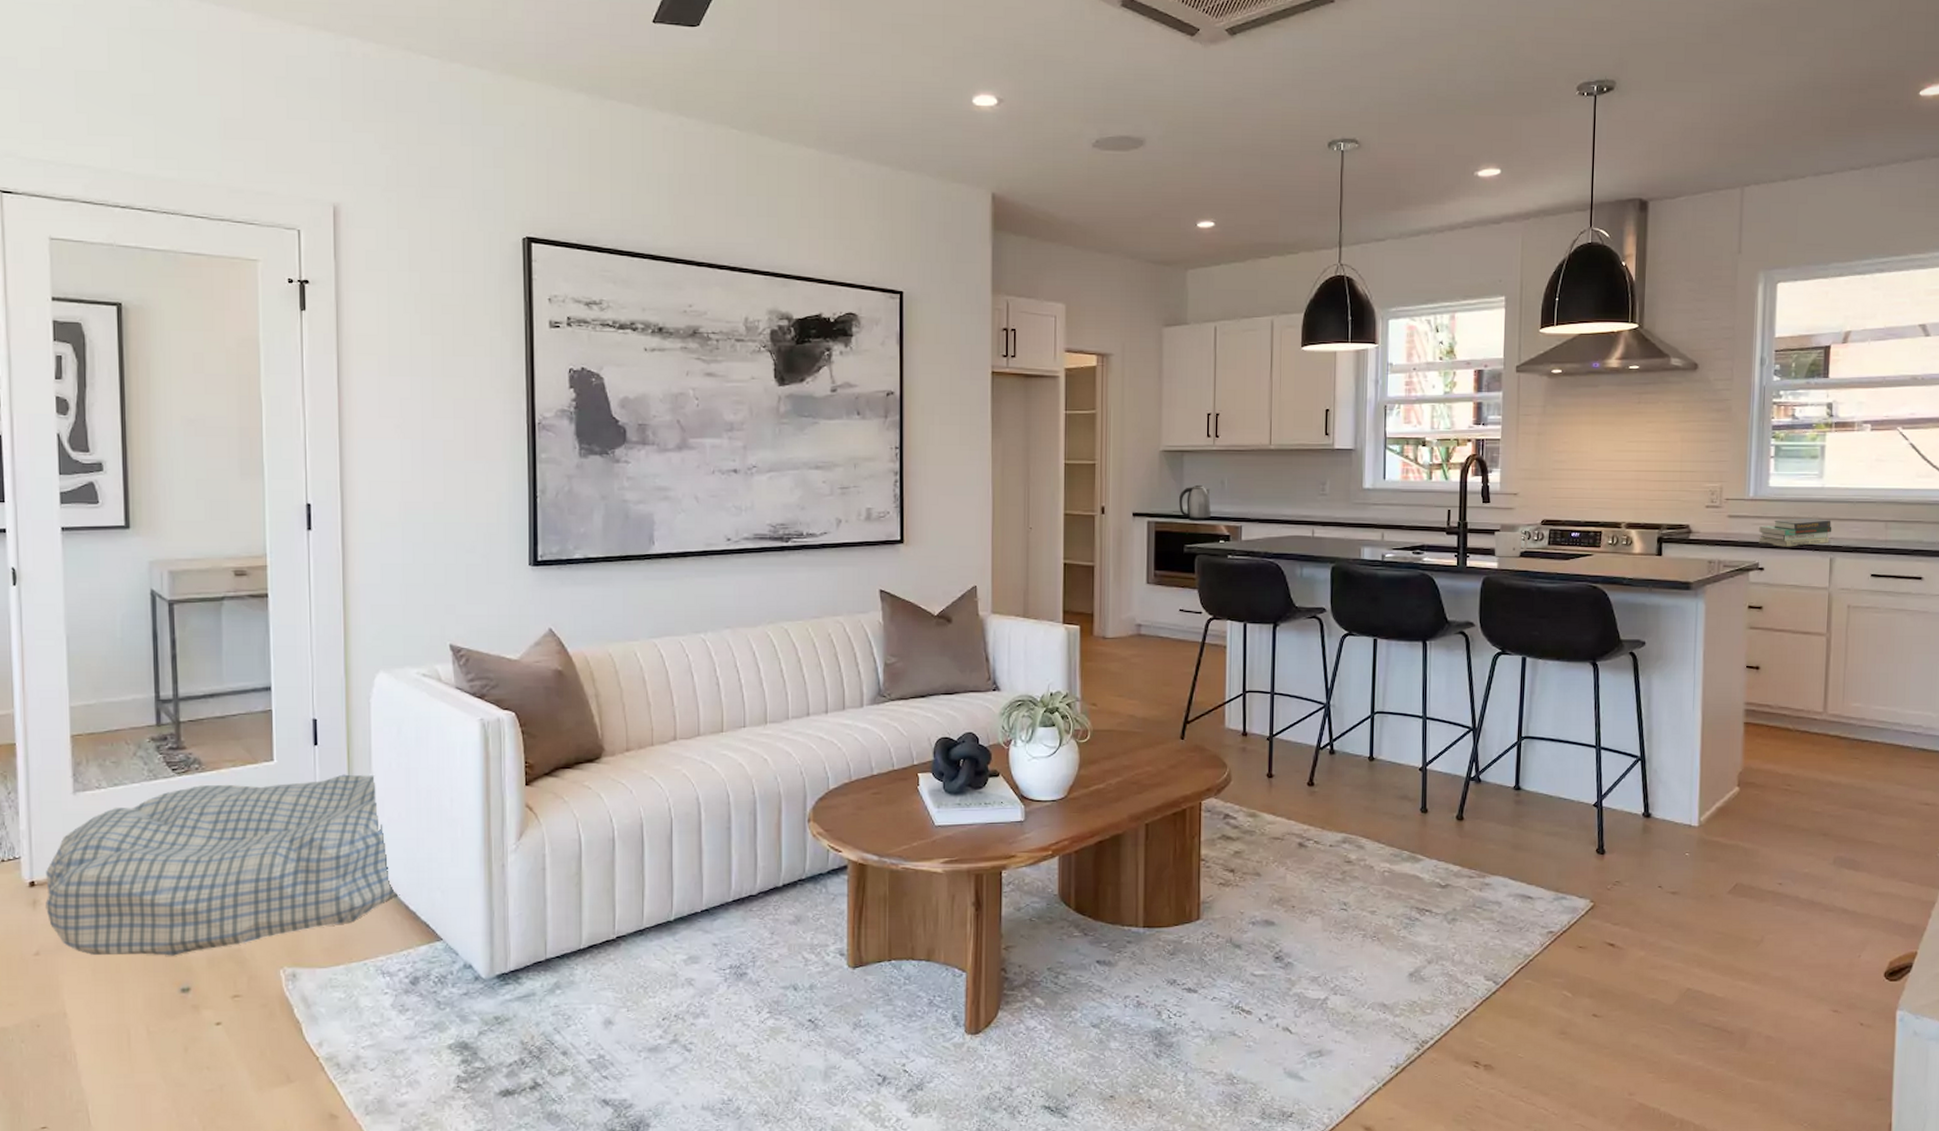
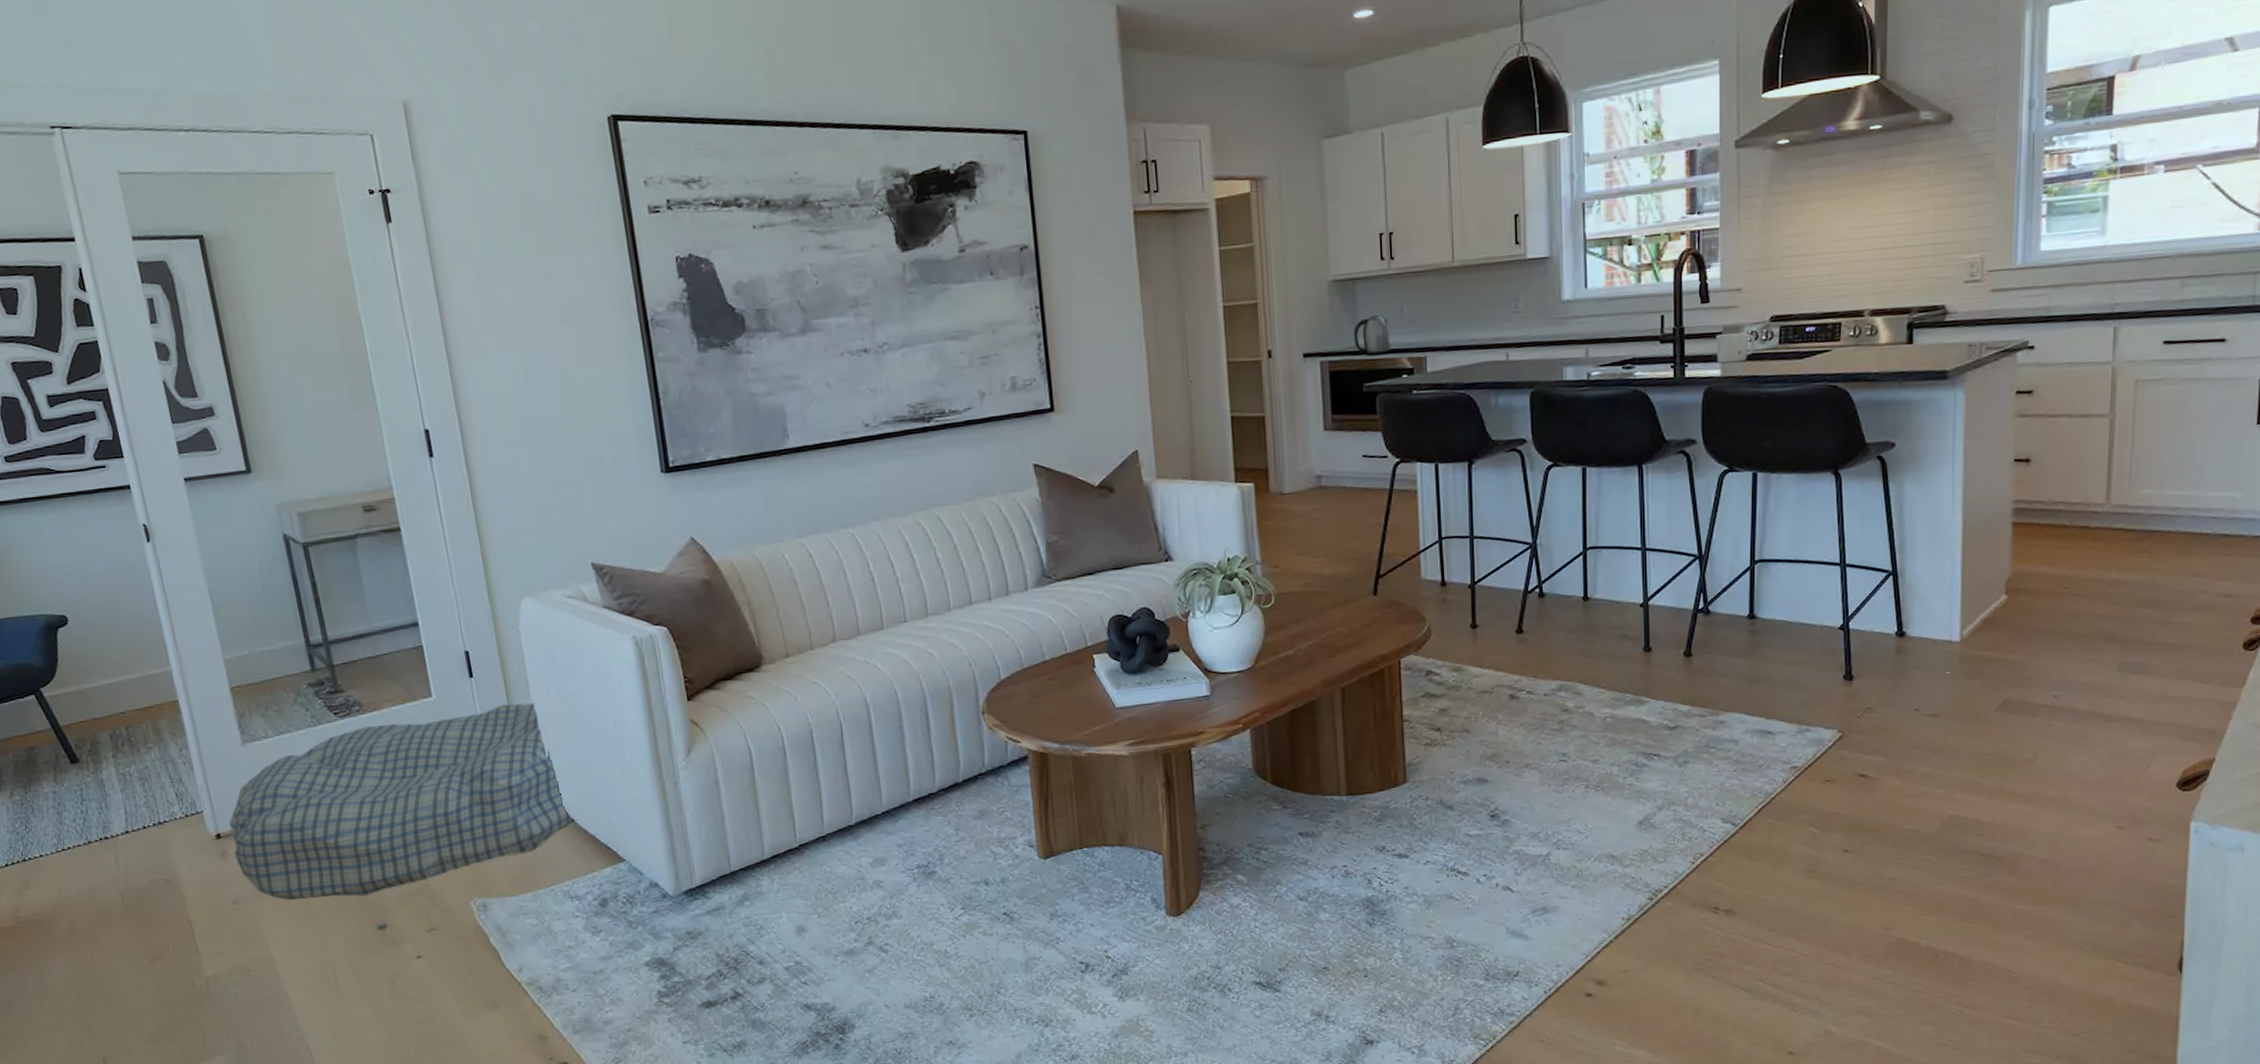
books: present [1758,517,1832,547] -> none [2028,282,2117,320]

